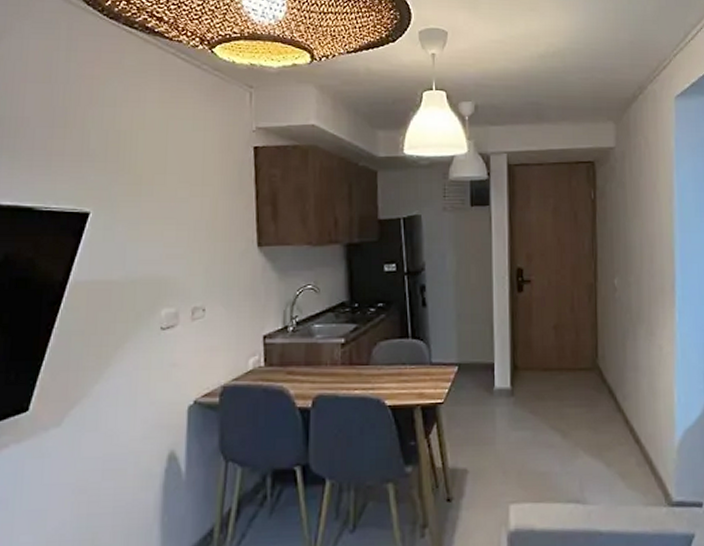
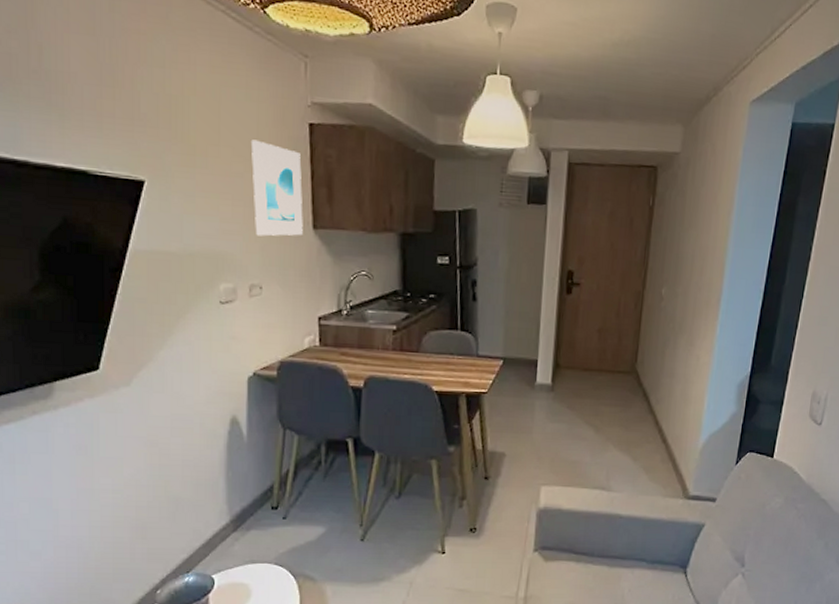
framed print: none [196,166,248,258] -> present [250,139,303,237]

